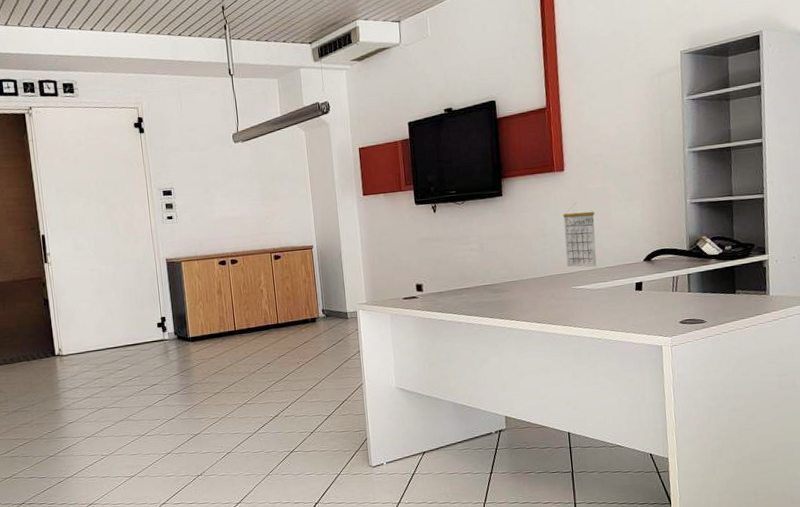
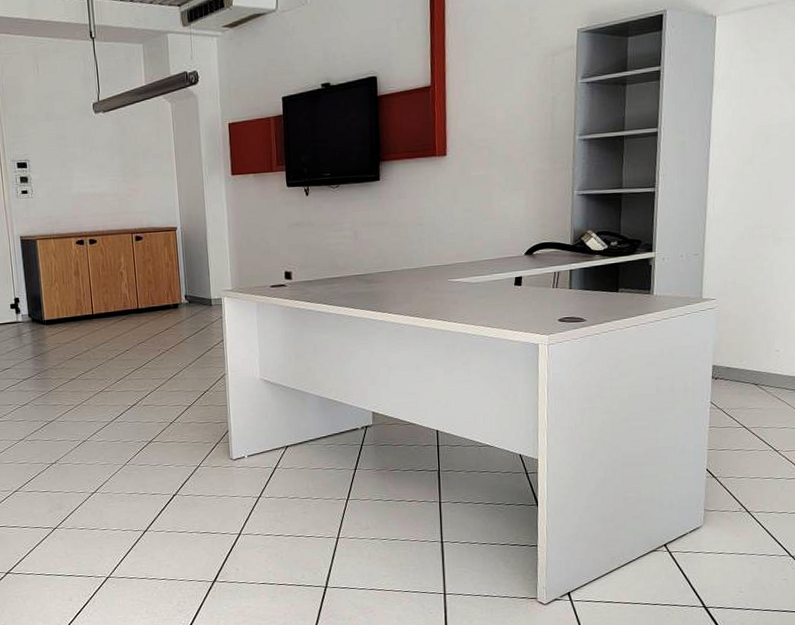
calendar: present [563,203,597,267] -> none [443,190,476,260]

